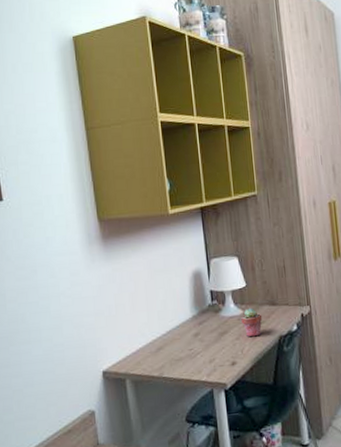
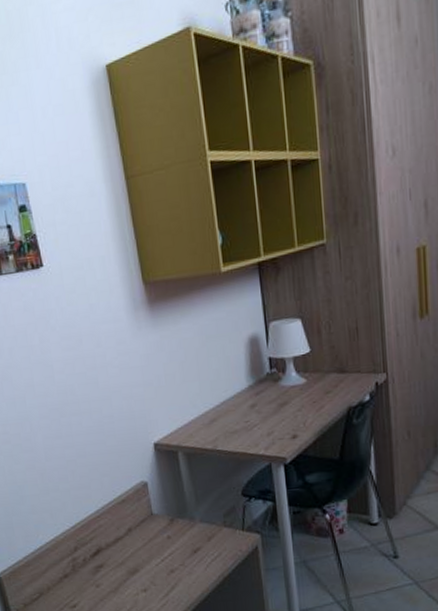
potted succulent: present [241,308,263,337] -> none [304,376,329,409]

